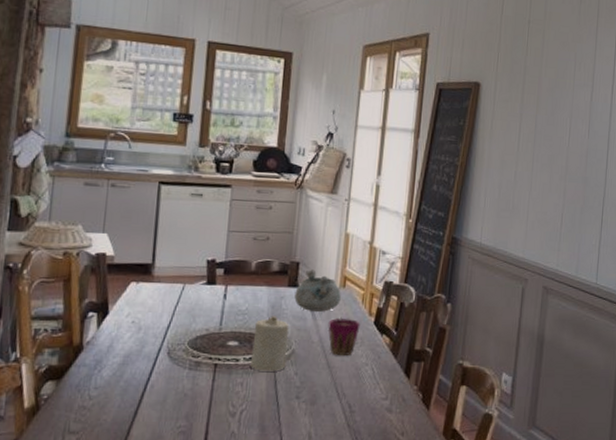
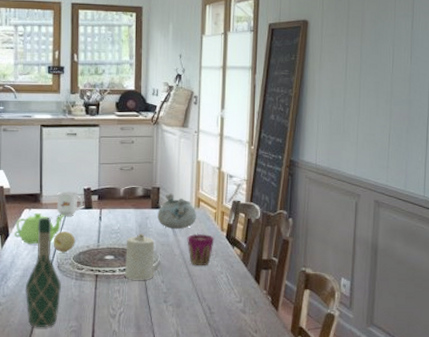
teapot: none [115,286,182,325] -> present [14,212,66,245]
wine bottle: none [123,293,171,428] -> present [25,218,61,328]
fruit: none [163,311,193,336] -> present [53,231,75,253]
mug: none [171,262,205,292] -> present [57,191,83,216]

